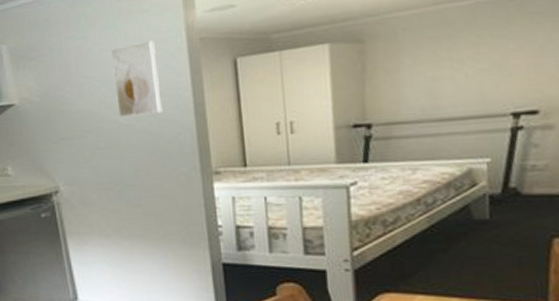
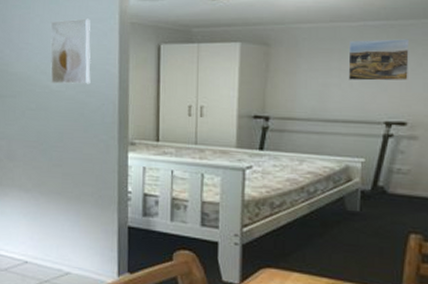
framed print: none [459,12,537,70] -> present [348,39,409,81]

